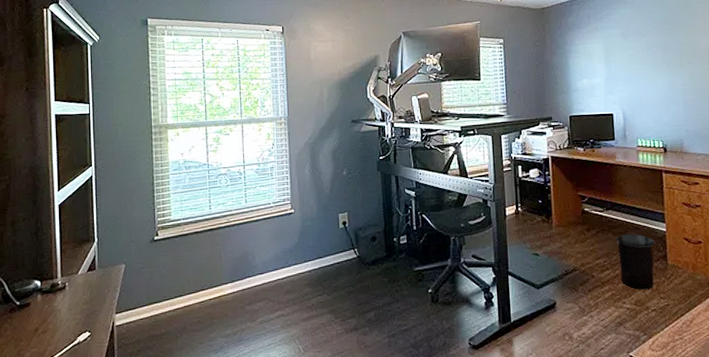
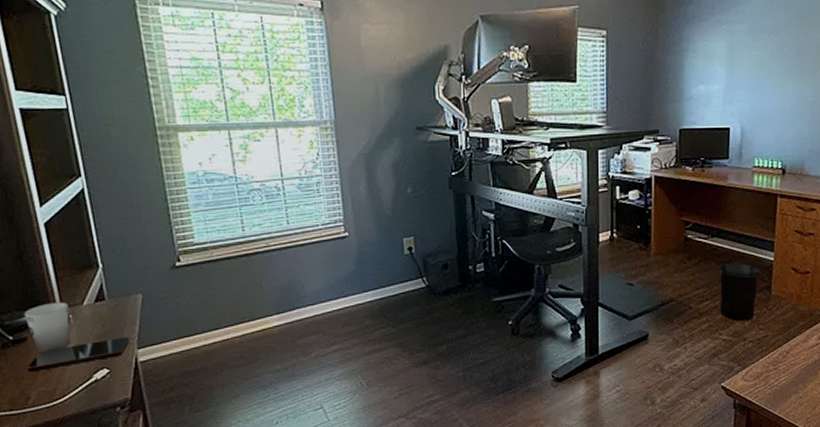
phone: none [26,302,110,334] -> present [26,336,130,372]
cup: none [31,271,66,316] -> present [23,302,71,352]

